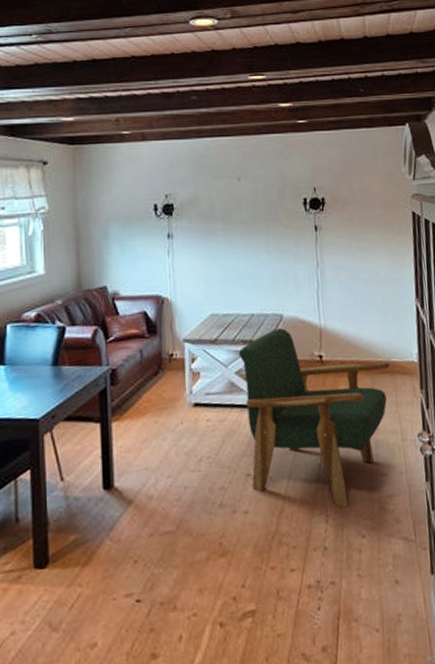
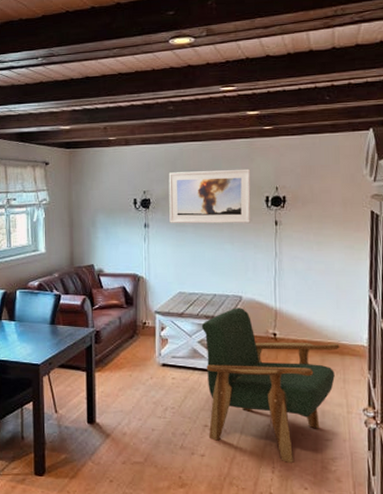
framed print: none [194,167,288,232] -> present [168,168,251,224]

